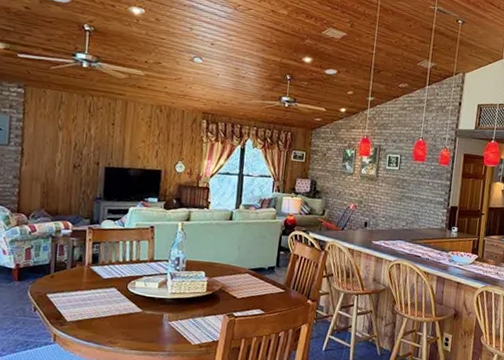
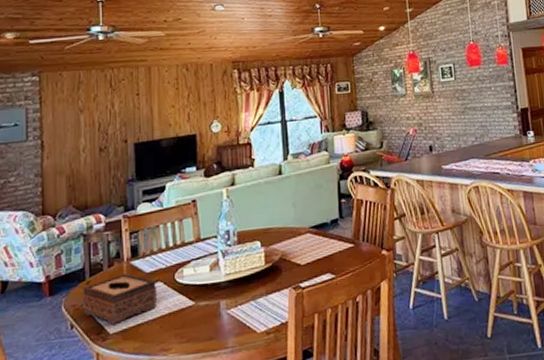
tissue box: none [45,275,112,314] -> present [82,273,158,324]

